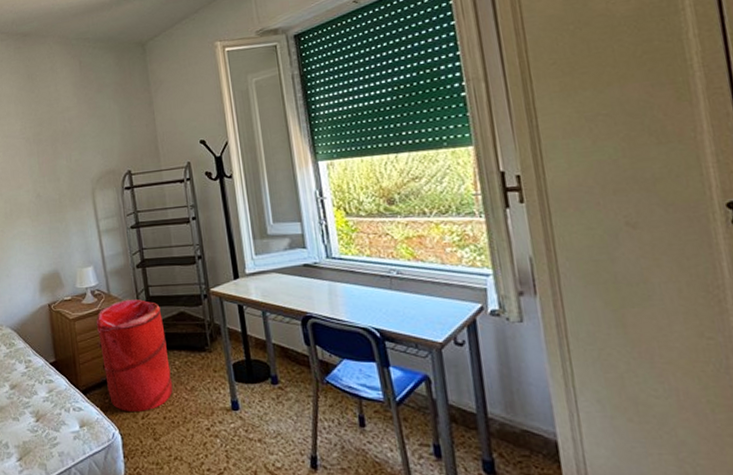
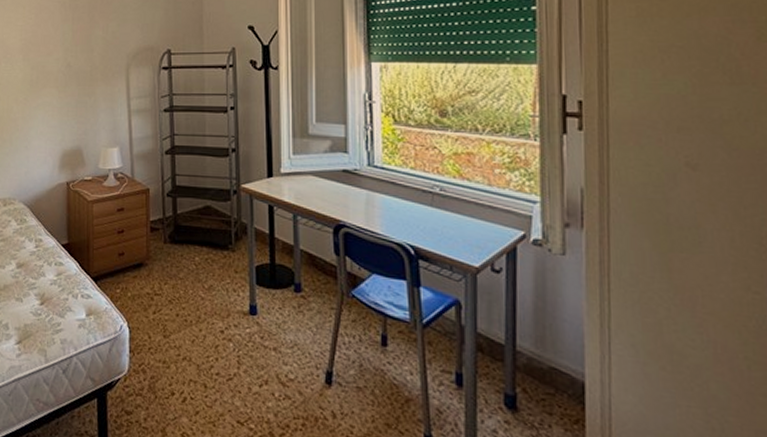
laundry hamper: present [96,299,174,411] -> none [115,186,190,306]

